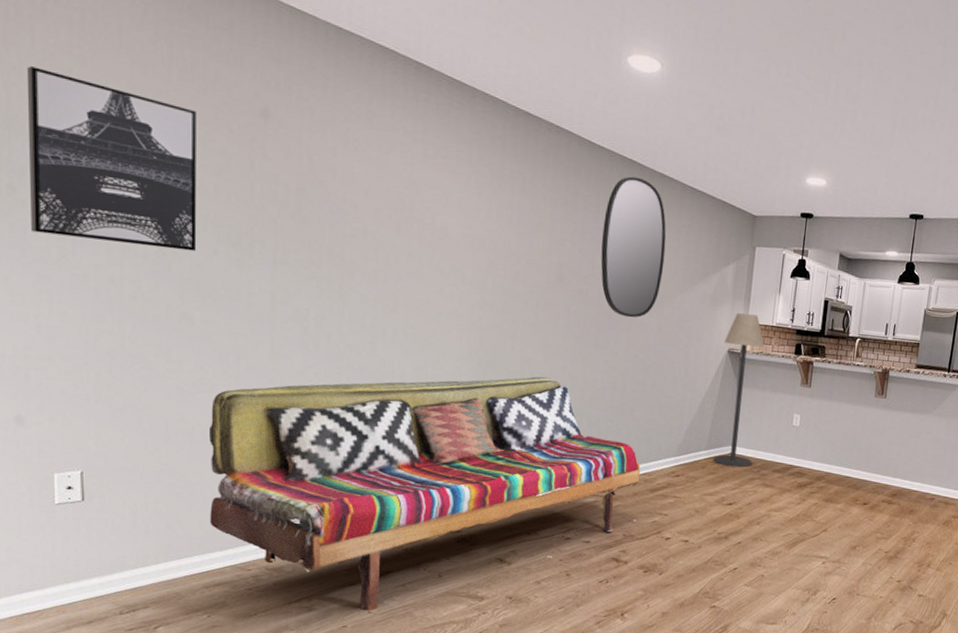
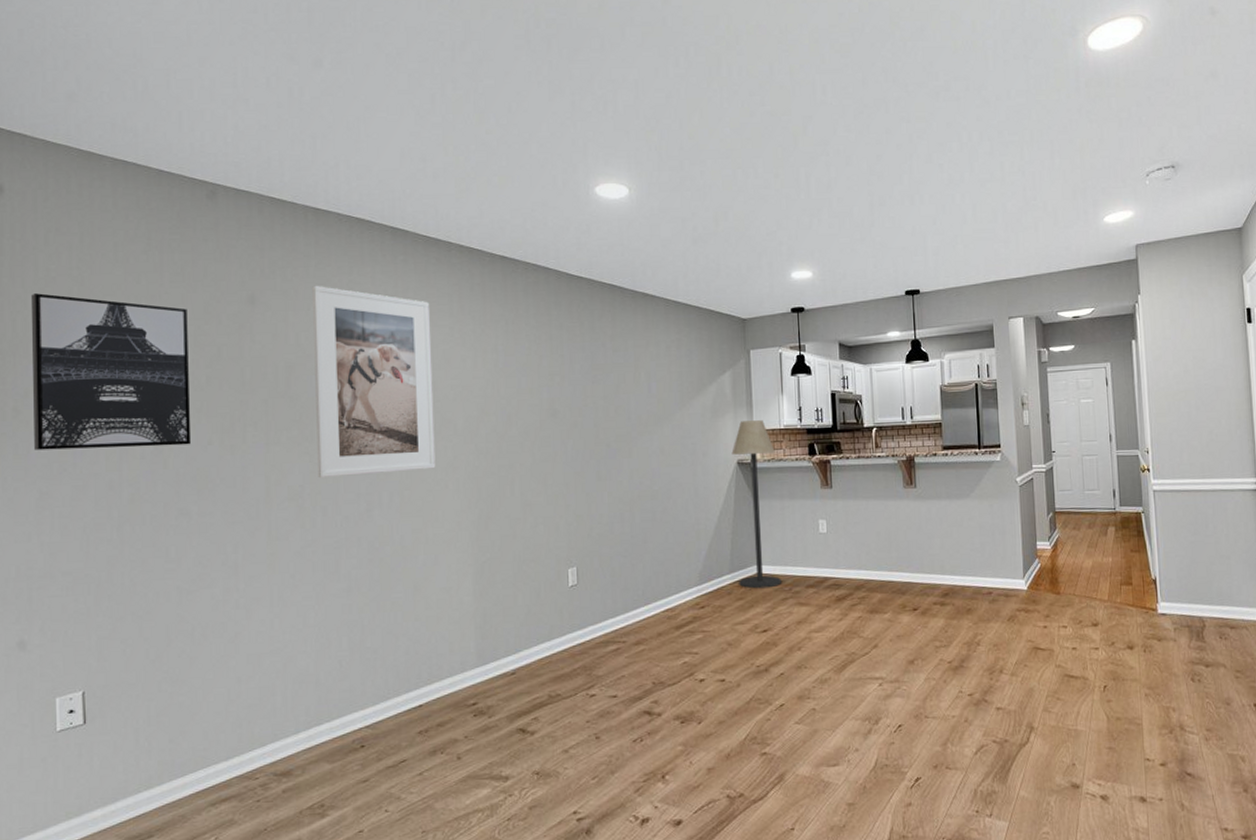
sofa: present [208,376,641,611] -> none [209,519,663,810]
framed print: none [324,109,448,313] -> present [312,285,436,479]
home mirror: present [600,176,667,318] -> none [590,300,658,444]

